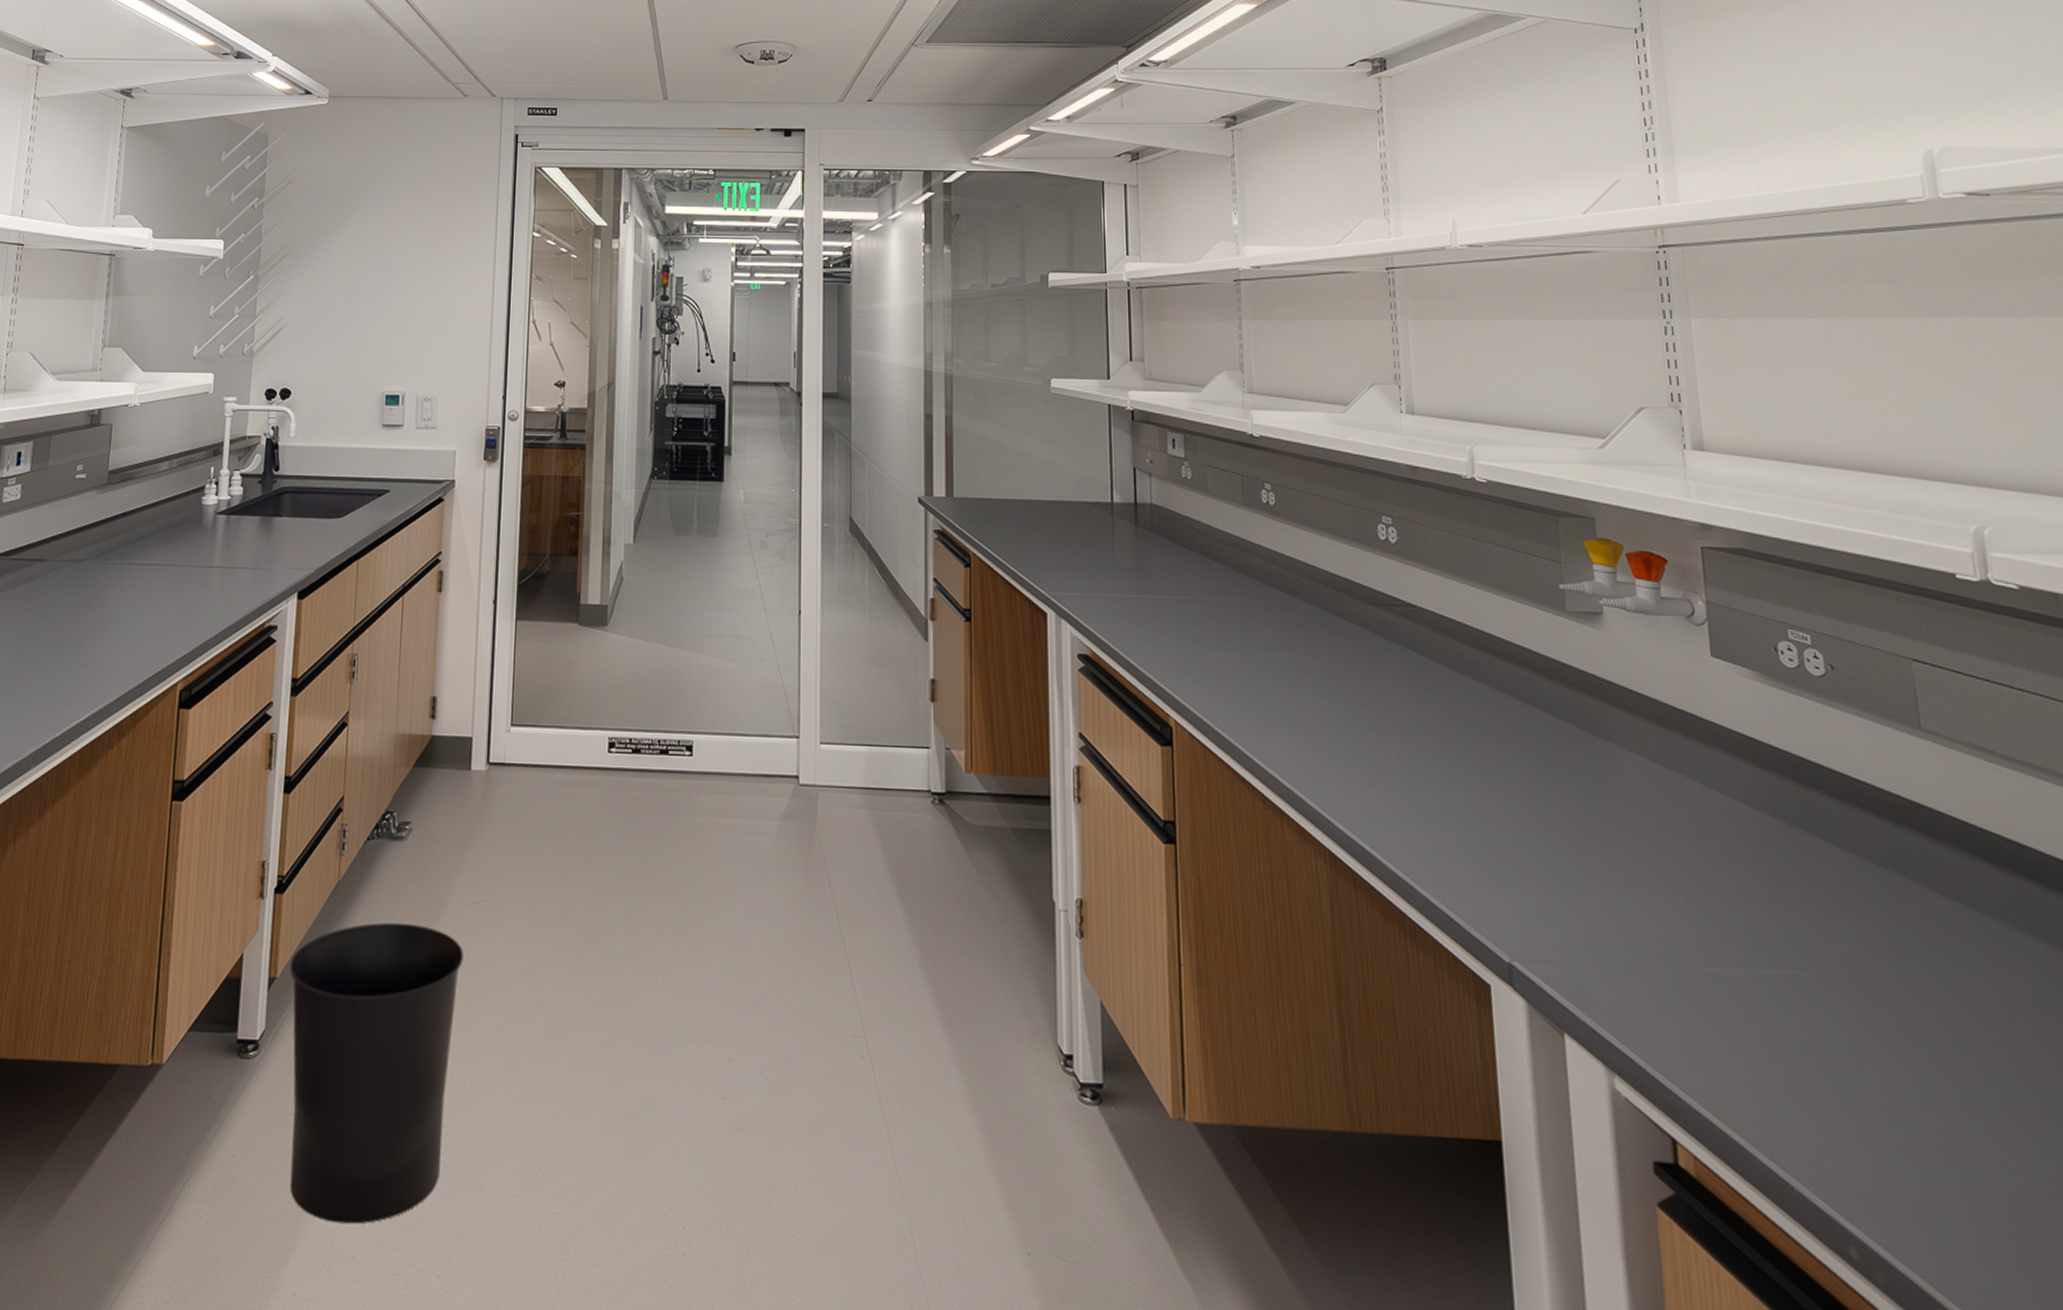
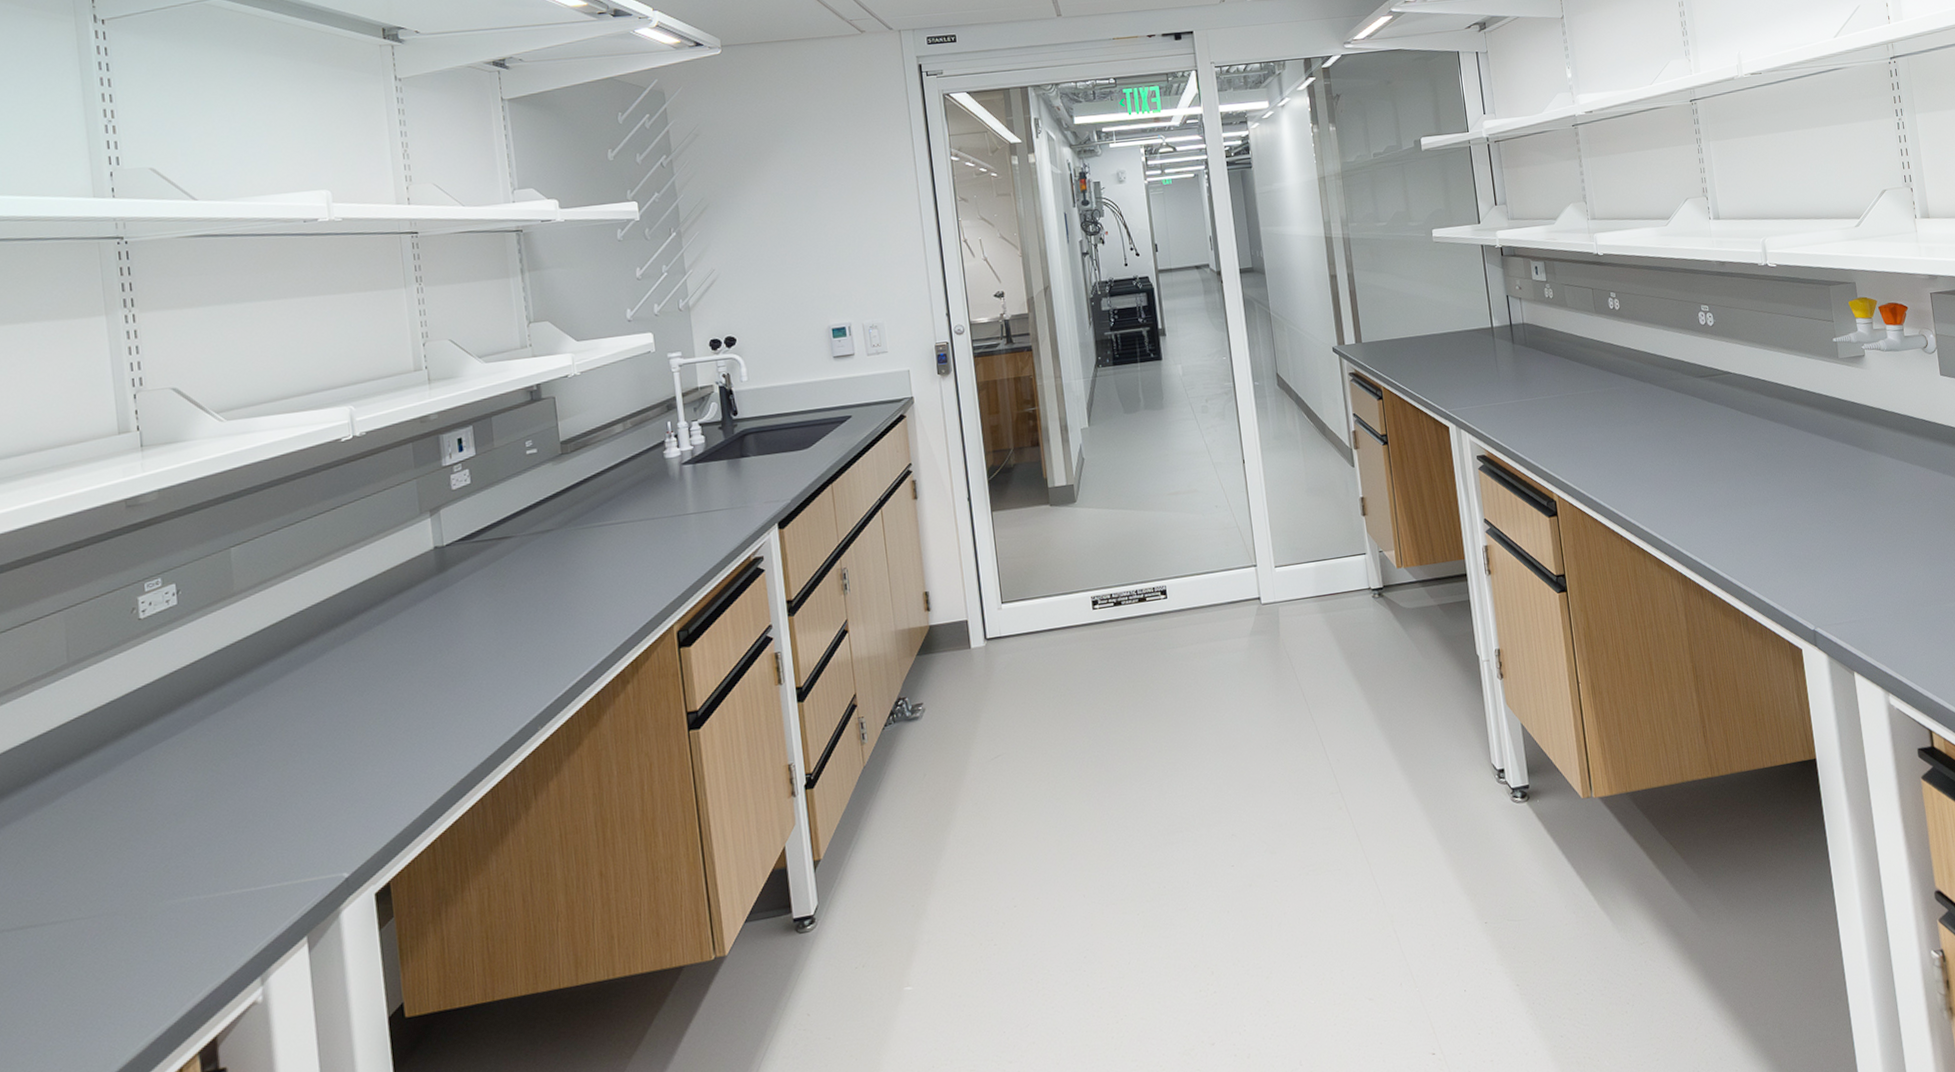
waste bin: present [289,922,464,1224] -> none [830,787,999,1045]

